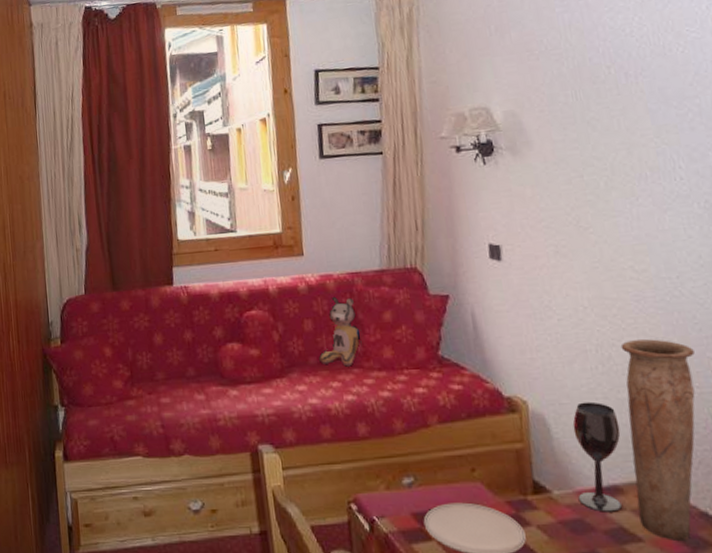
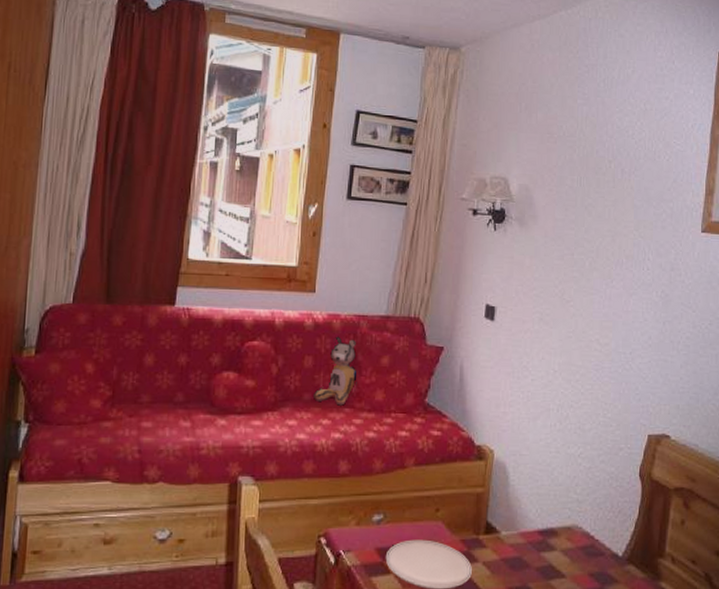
wine glass: present [572,401,622,512] -> none [521,454,564,552]
vase: present [620,339,695,541] -> none [566,404,632,577]

